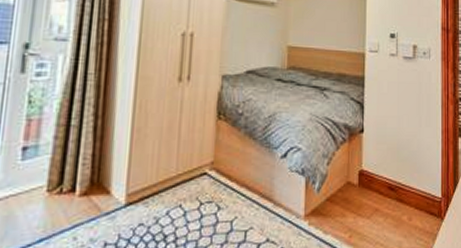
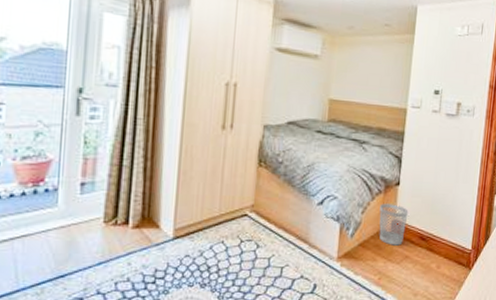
wastebasket: none [345,153,375,198] -> present [379,203,409,246]

